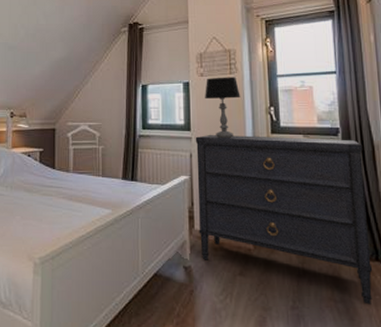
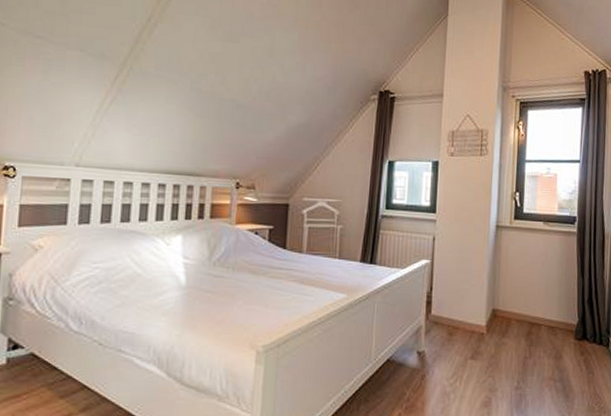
dresser: present [195,134,373,305] -> none [435,217,595,383]
table lamp: present [205,77,241,139] -> none [453,158,489,223]

